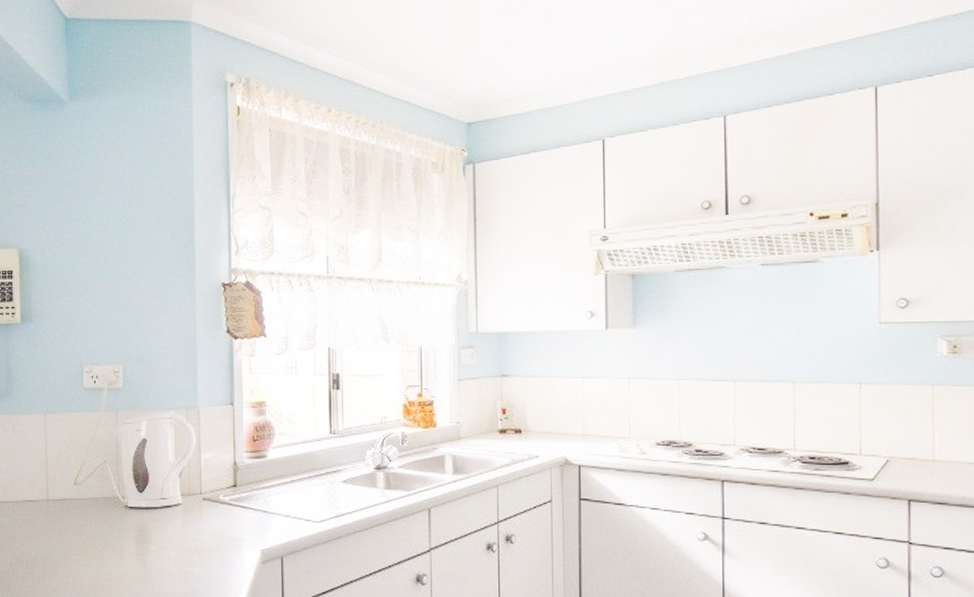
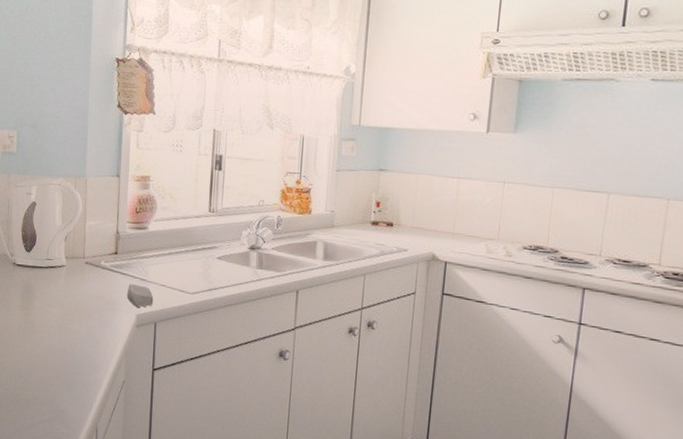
soap bar: none [249,516,278,542] -> present [126,283,154,308]

